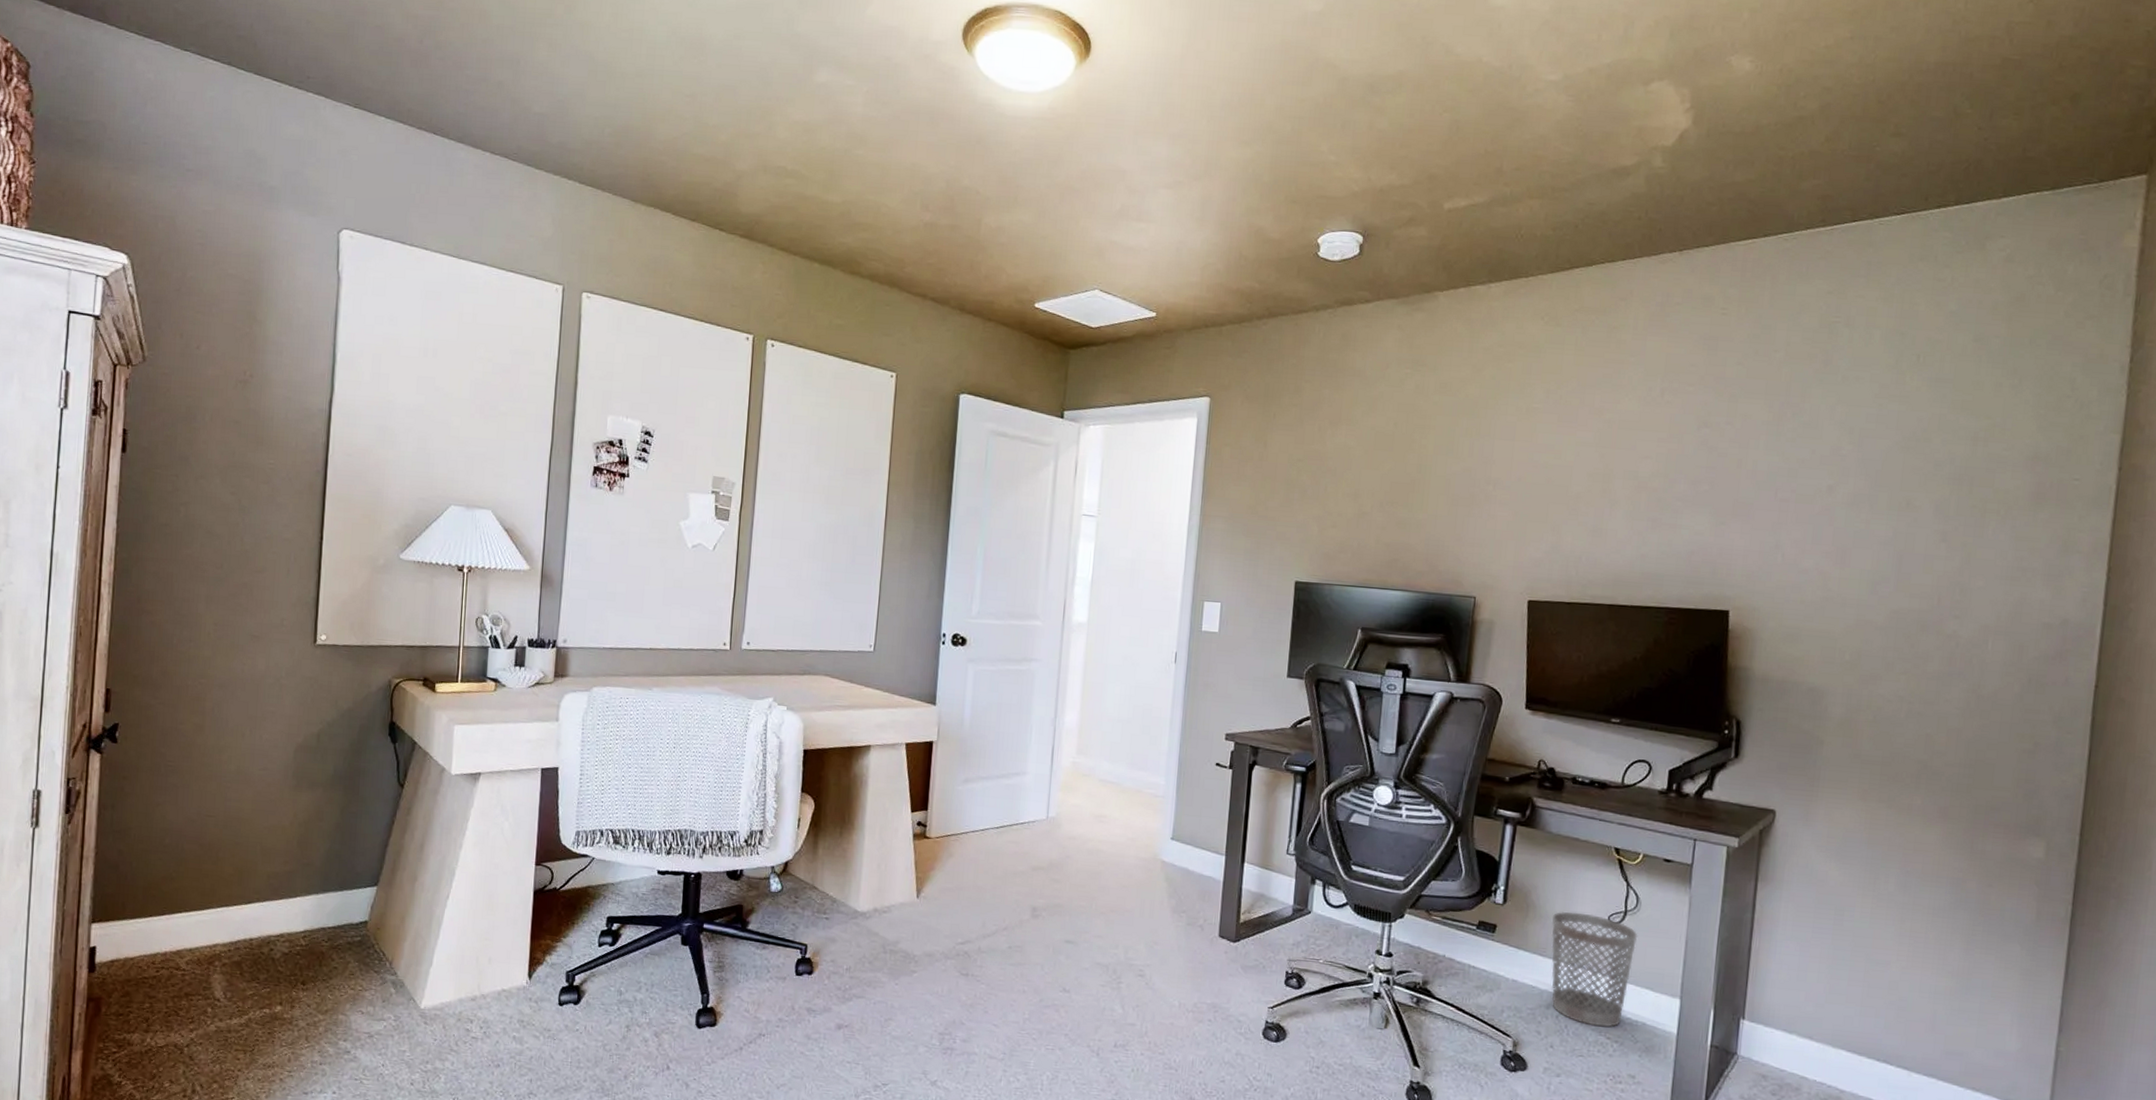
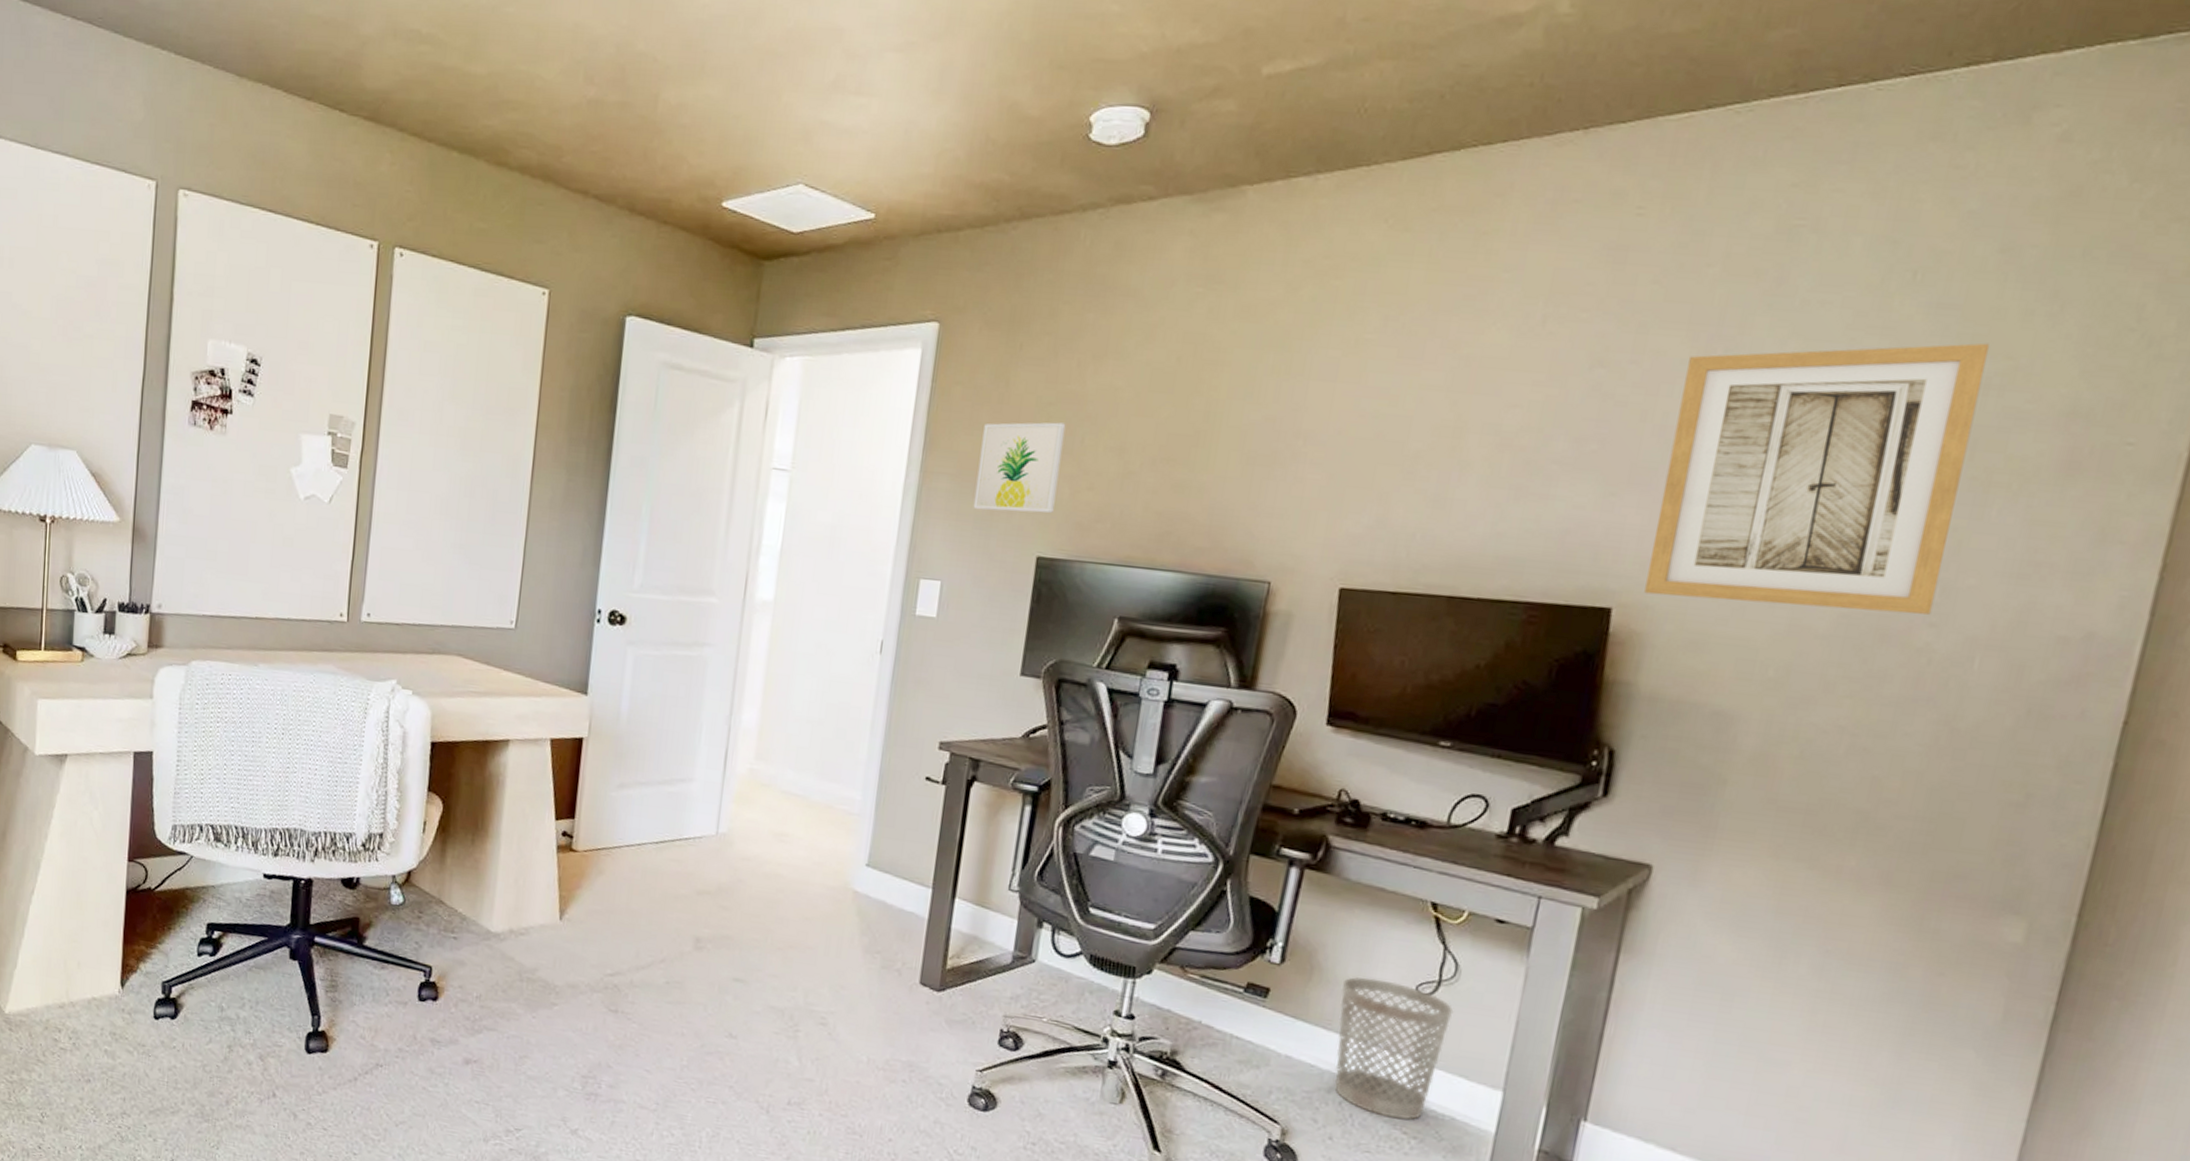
wall art: none [1243,474,1312,547] -> present [973,422,1066,513]
wall art: none [1751,407,1975,609] -> present [1644,343,1990,615]

